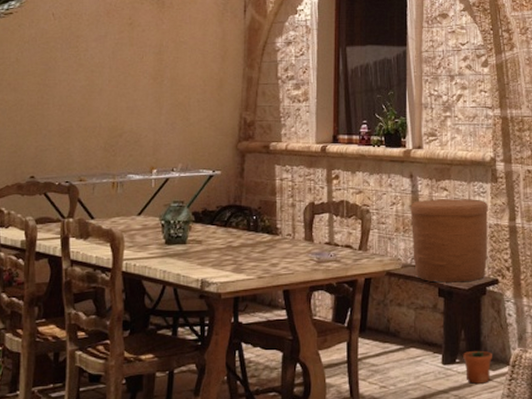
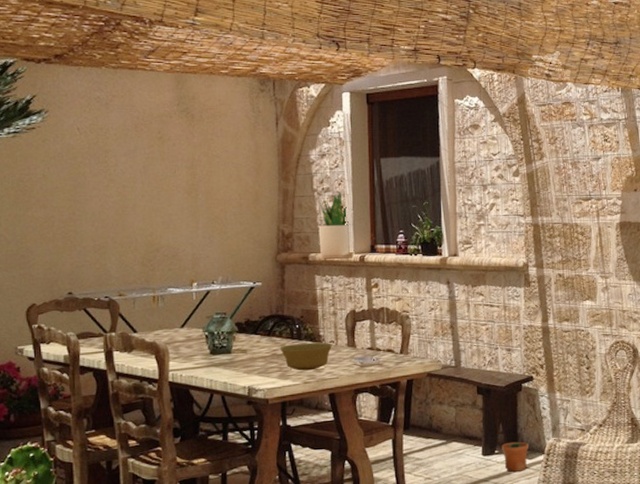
bowl: none [235,235,289,265] -> present [280,342,332,371]
planter: none [281,80,315,148] -> present [318,192,354,259]
woven basket: present [410,199,488,283] -> none [448,303,523,381]

